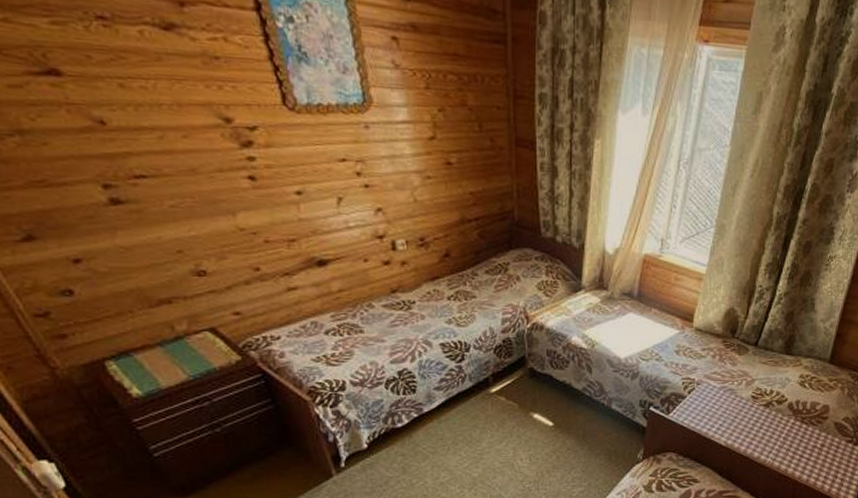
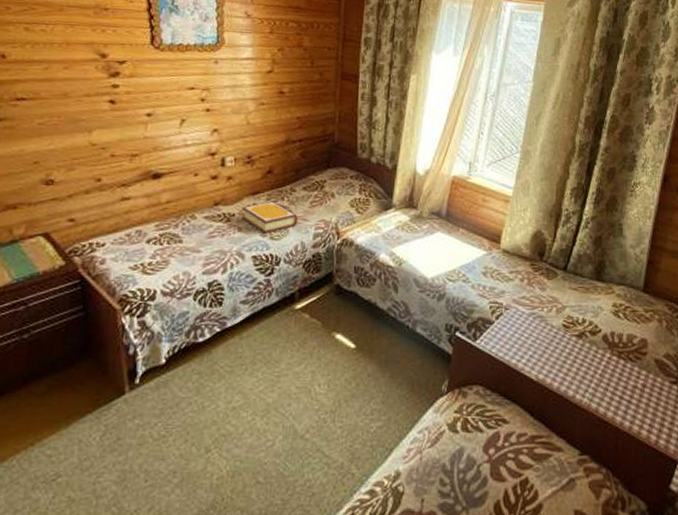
book: none [422,286,483,320] -> present [241,201,298,234]

